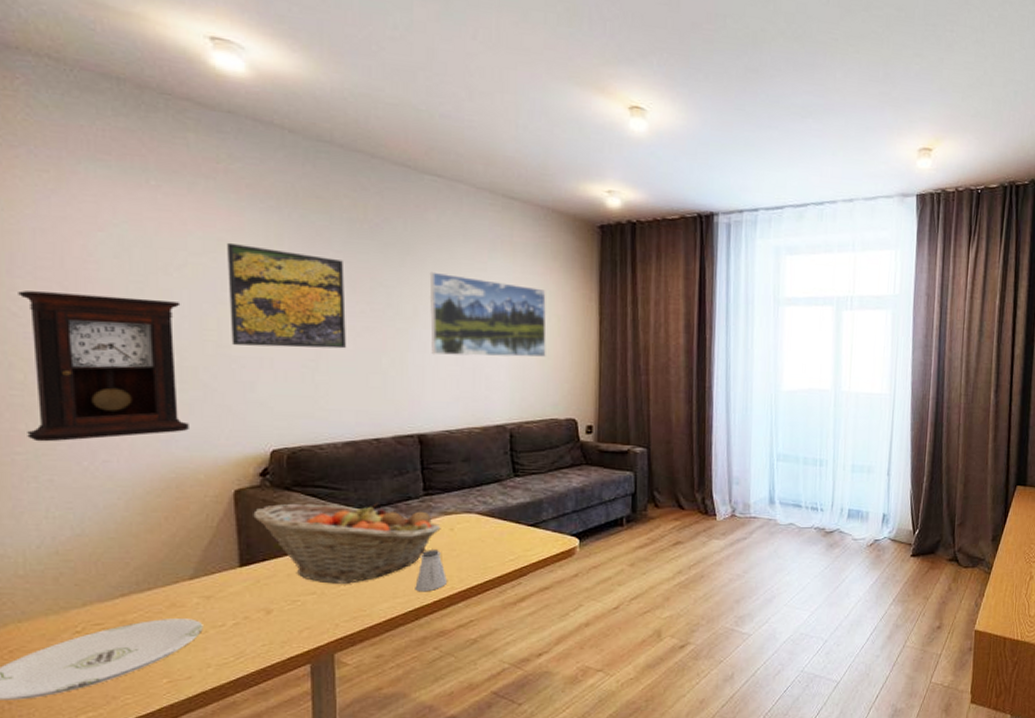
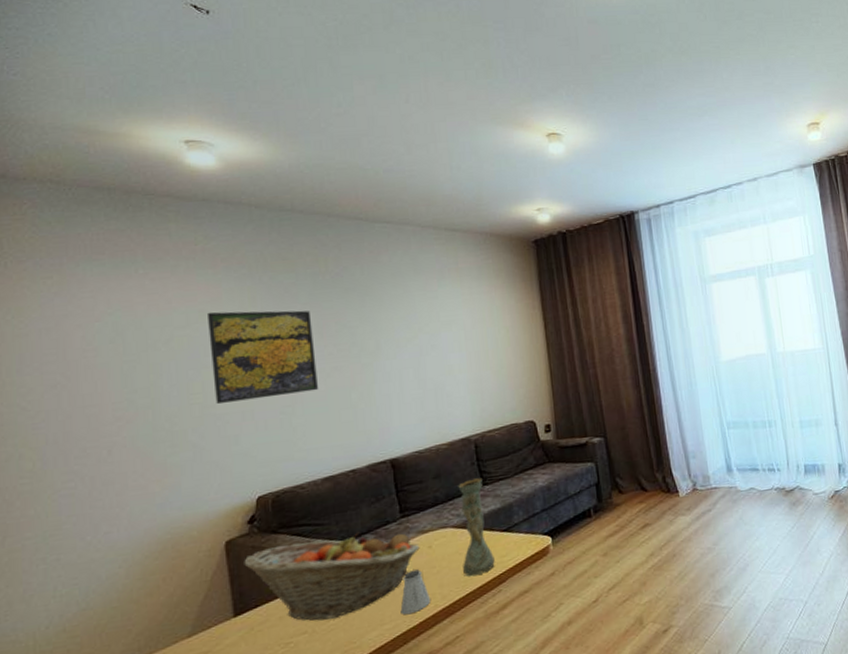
pendulum clock: present [18,291,189,442] -> none [27,373,181,525]
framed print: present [429,271,547,358] -> none [387,305,500,383]
vase: none [484,468,518,565] -> present [458,478,495,577]

